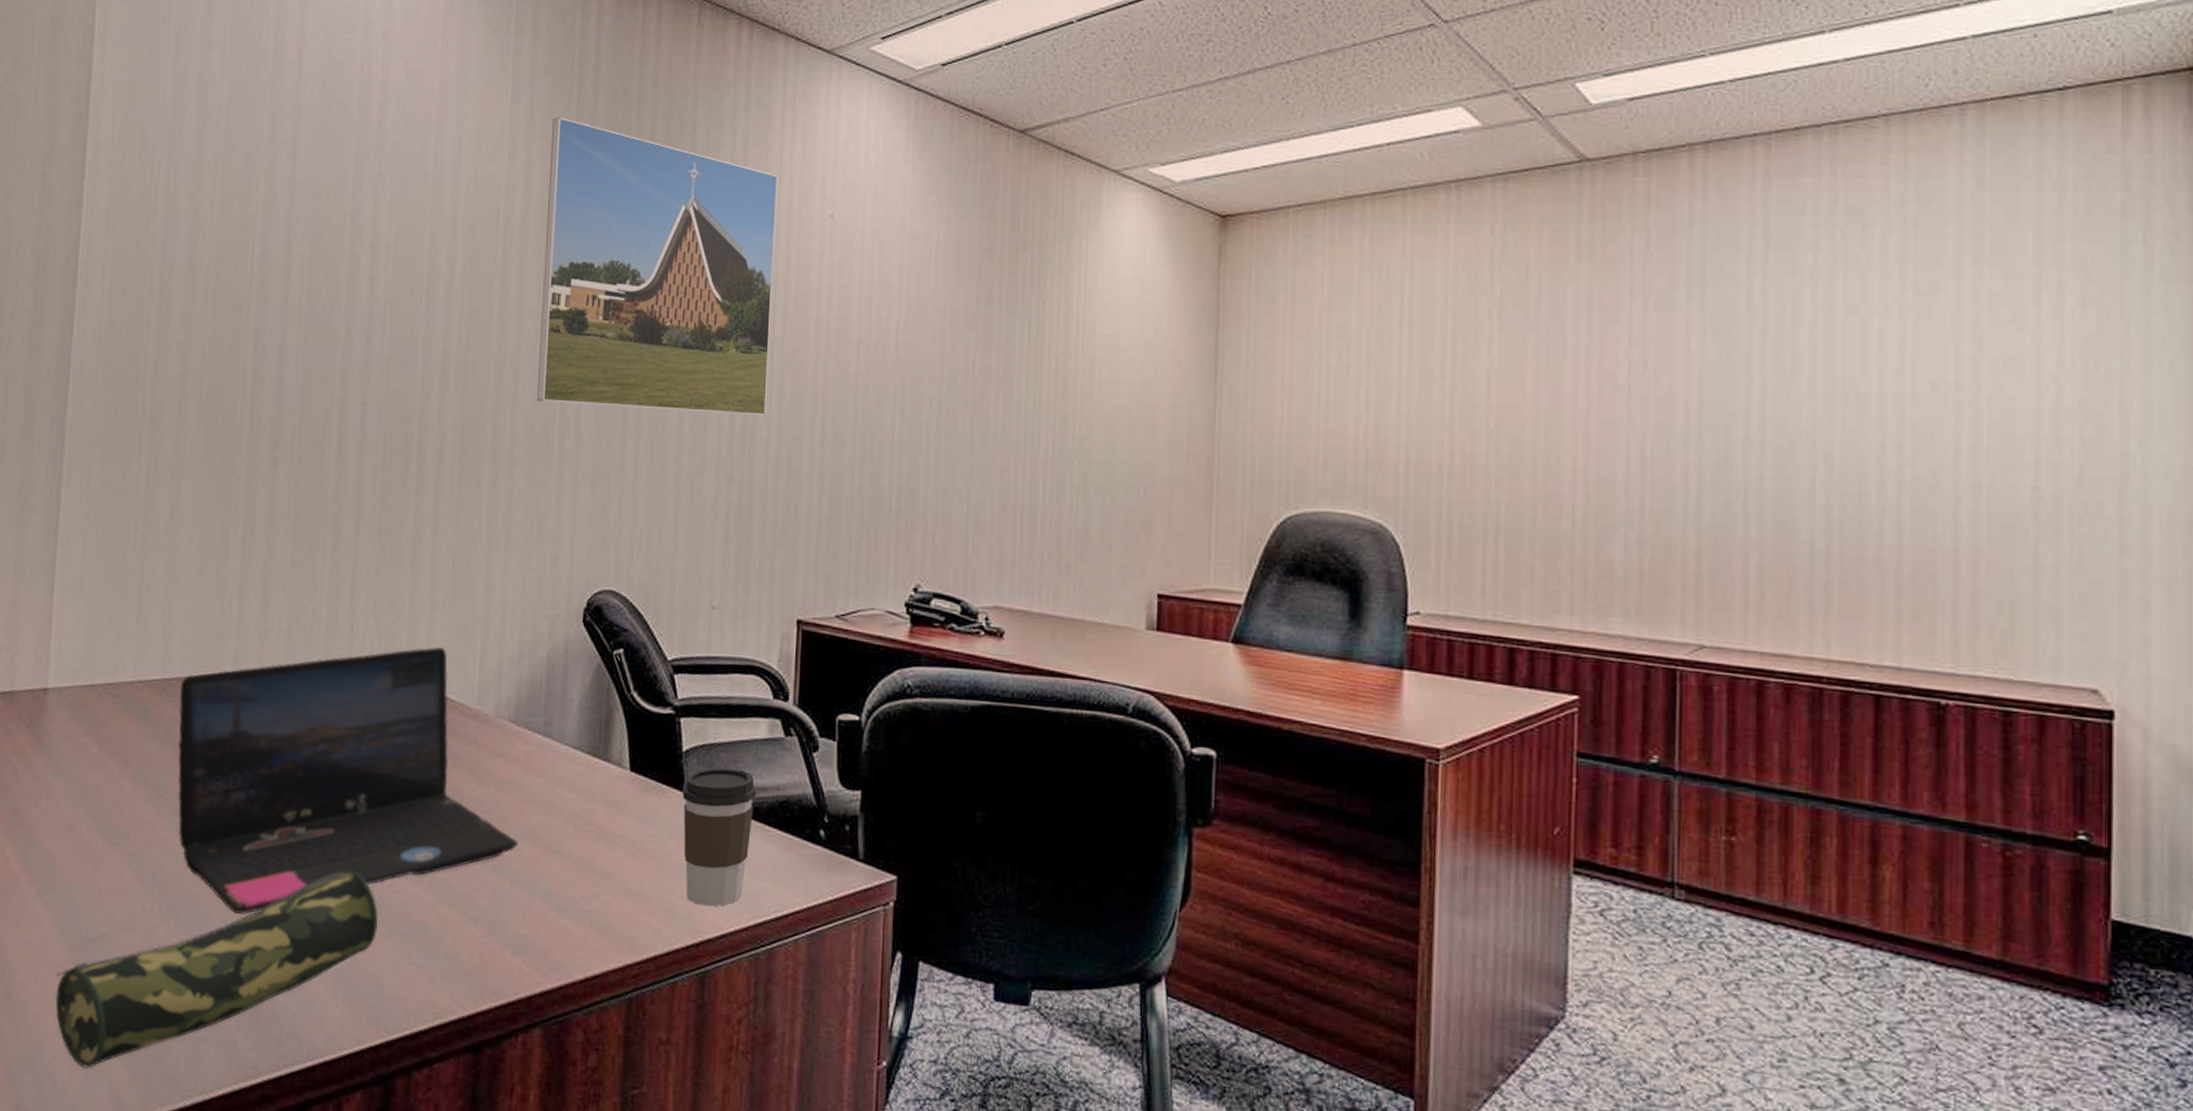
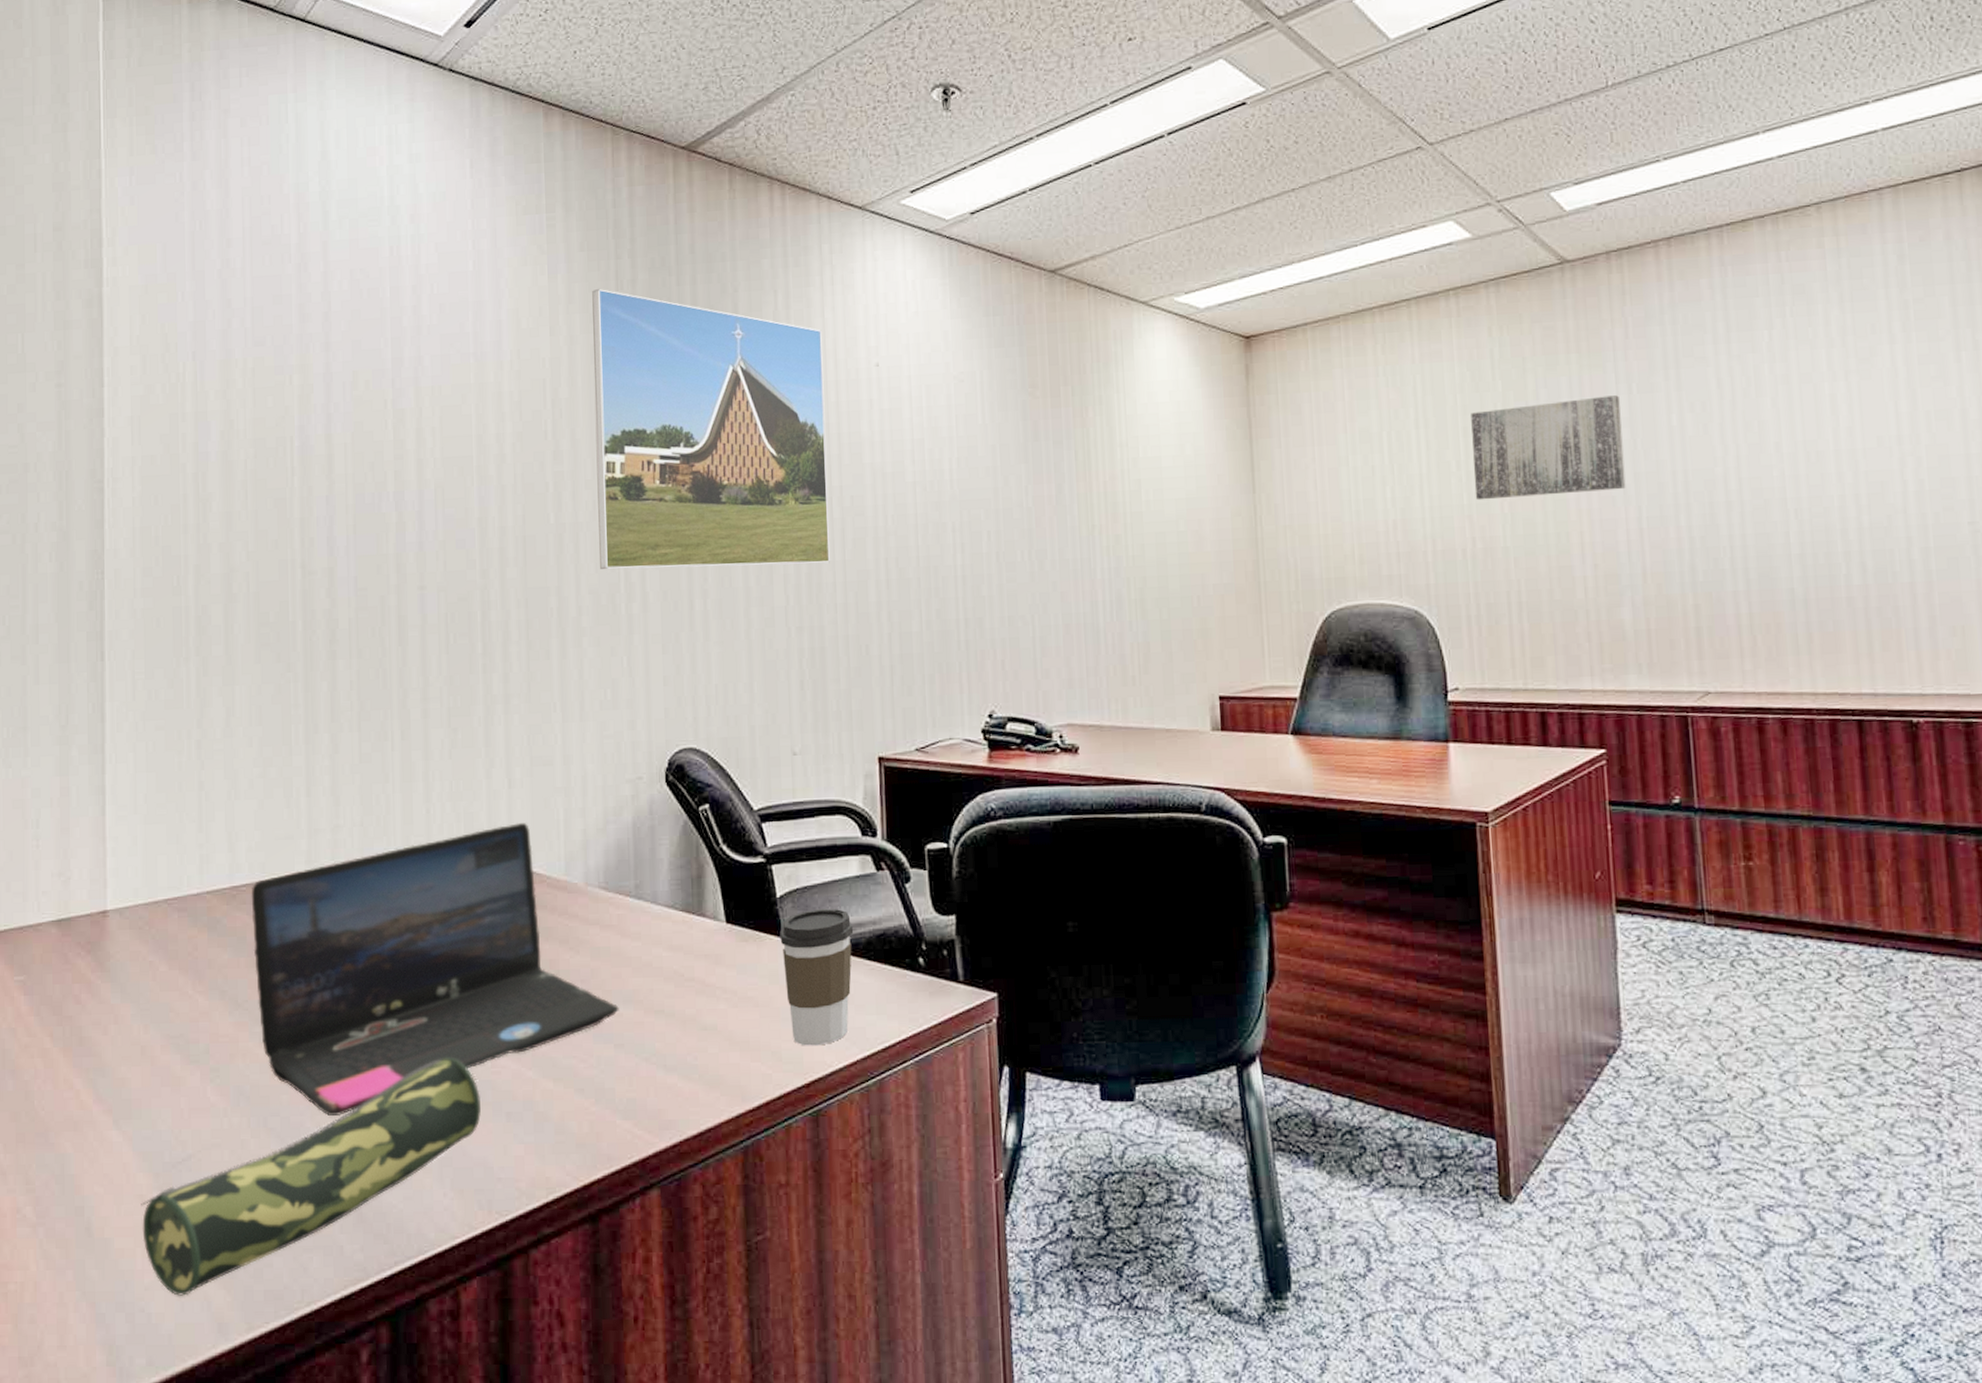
wall art: none [1458,310,1632,415] -> present [1471,395,1626,500]

